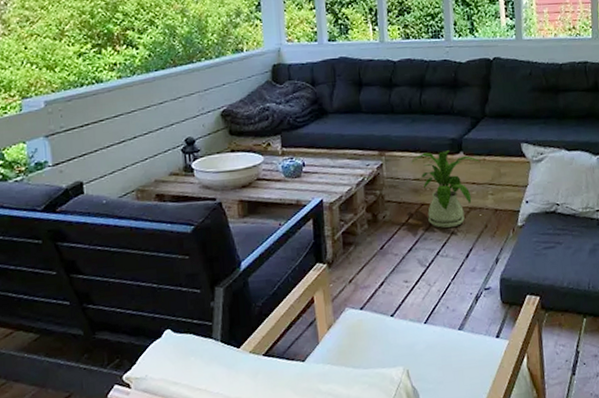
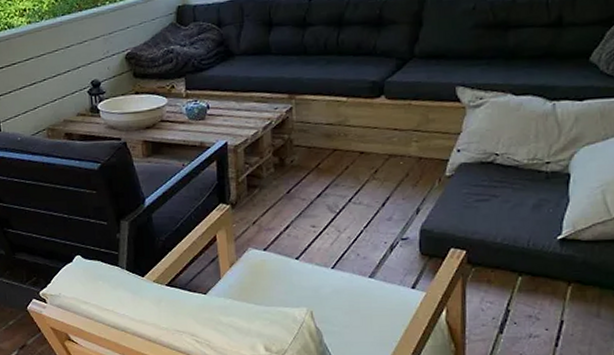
house plant: present [411,150,481,229] -> none [324,94,405,176]

